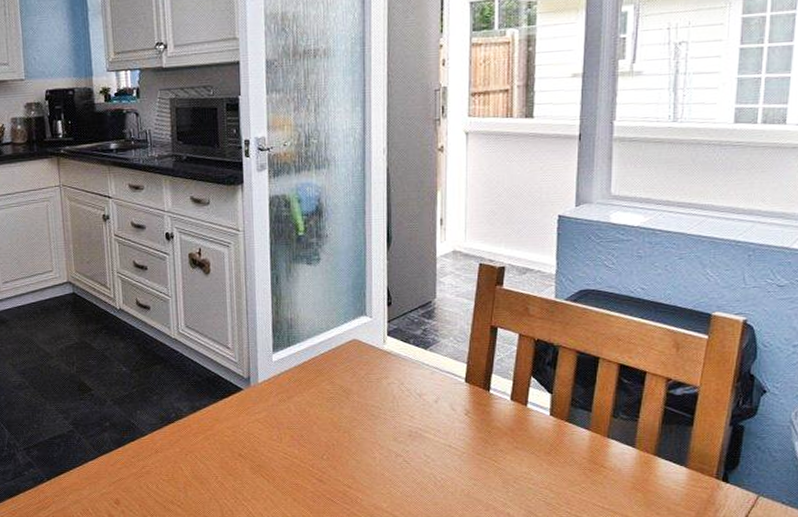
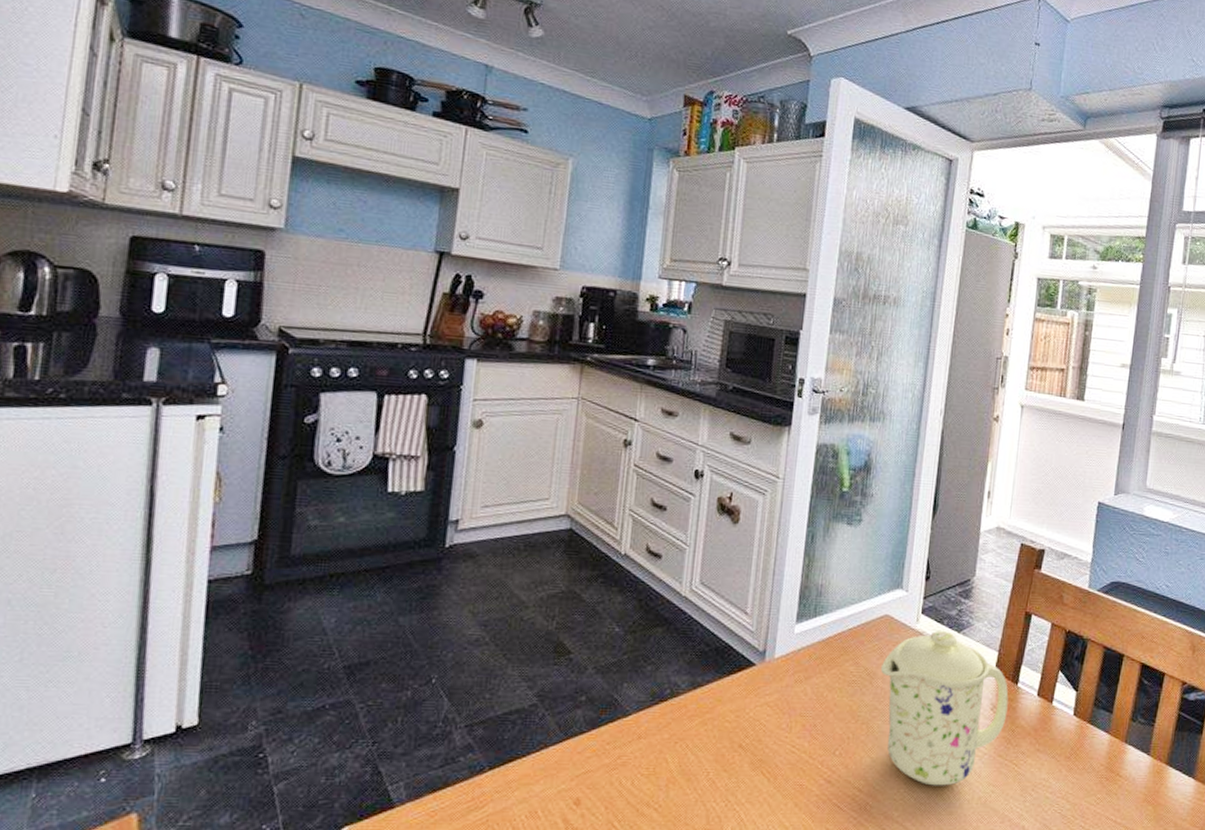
mug: none [354,349,482,481] -> present [880,631,1009,786]

